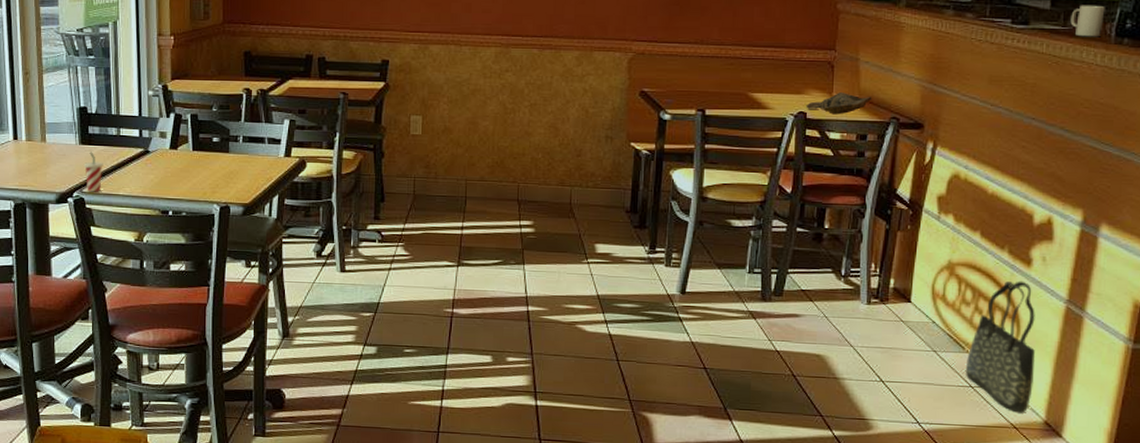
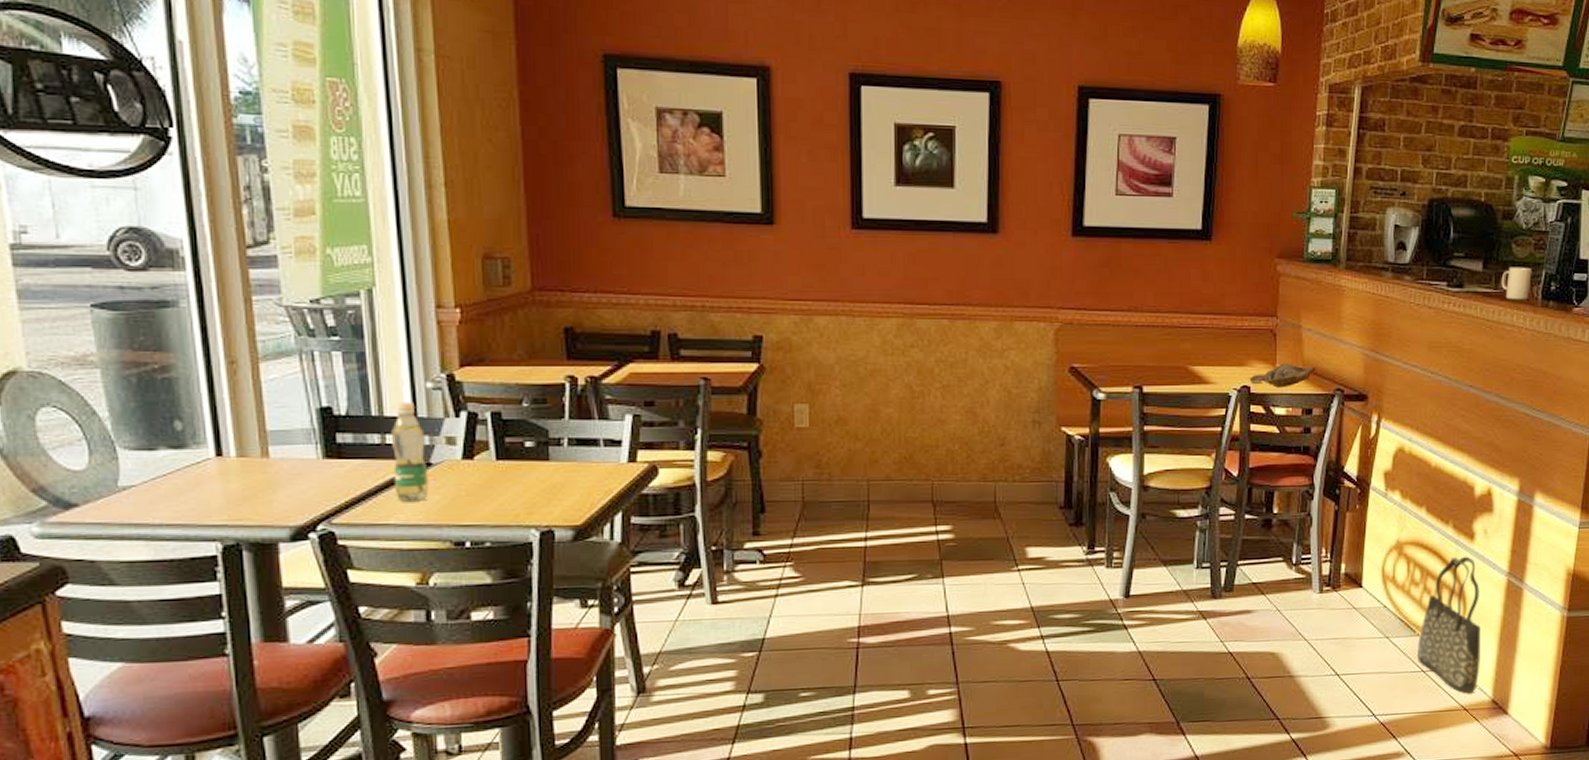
beverage cup: present [83,152,104,192] -> none [331,468,363,523]
bottle: none [124,105,147,179] -> present [392,402,429,502]

